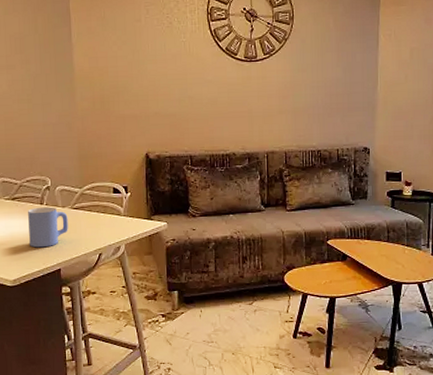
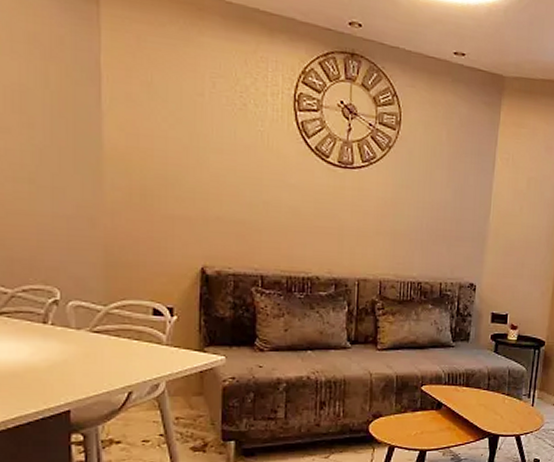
mug: present [28,206,68,248] -> none [23,327,84,382]

